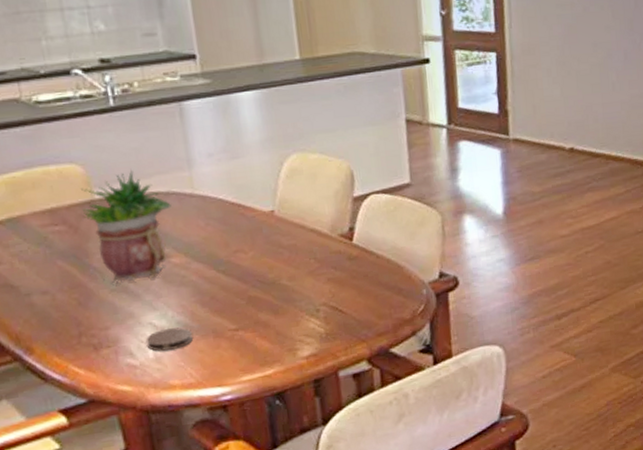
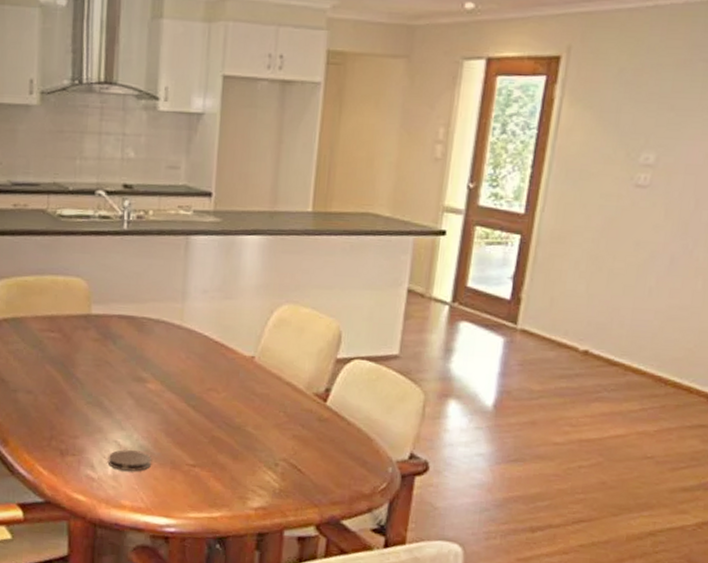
potted plant: present [81,169,171,284] -> none [77,292,159,400]

